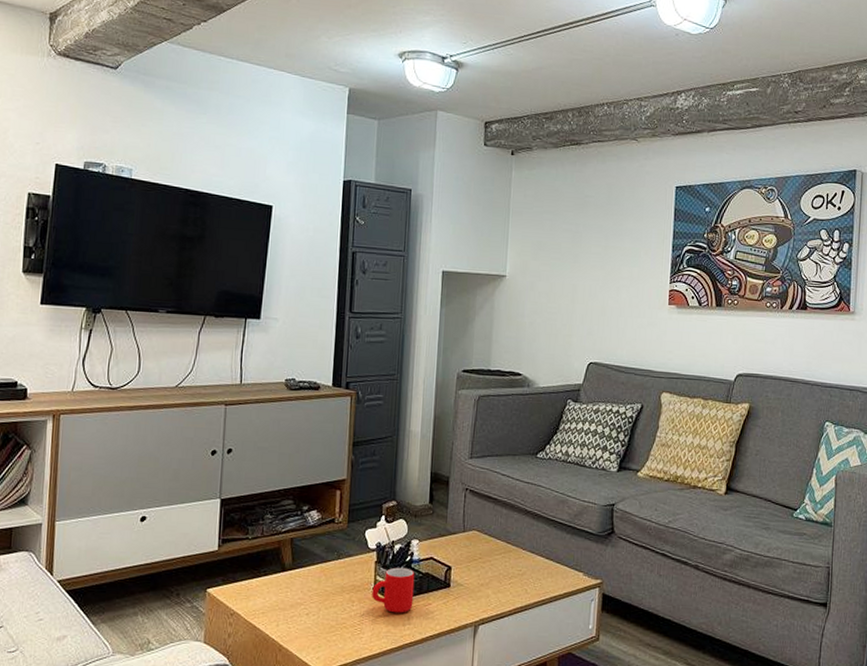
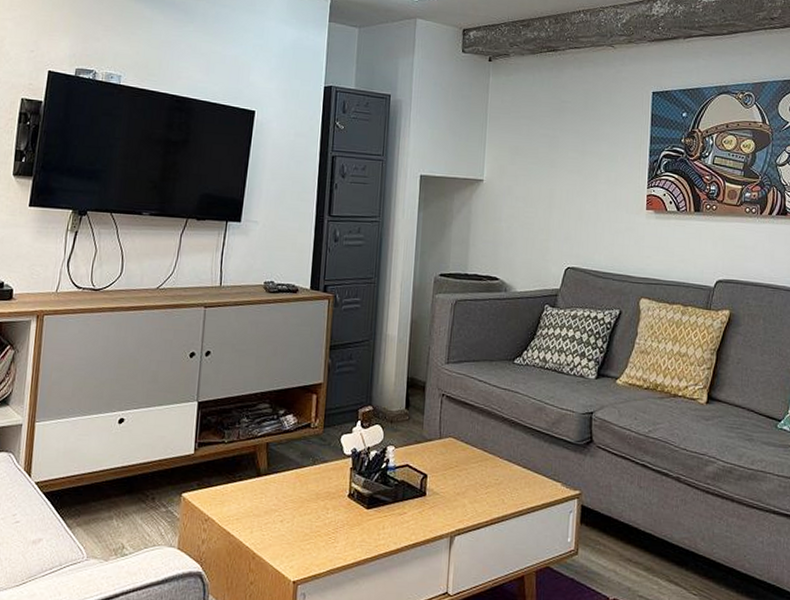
mug: present [372,567,415,613] -> none [346,474,391,522]

